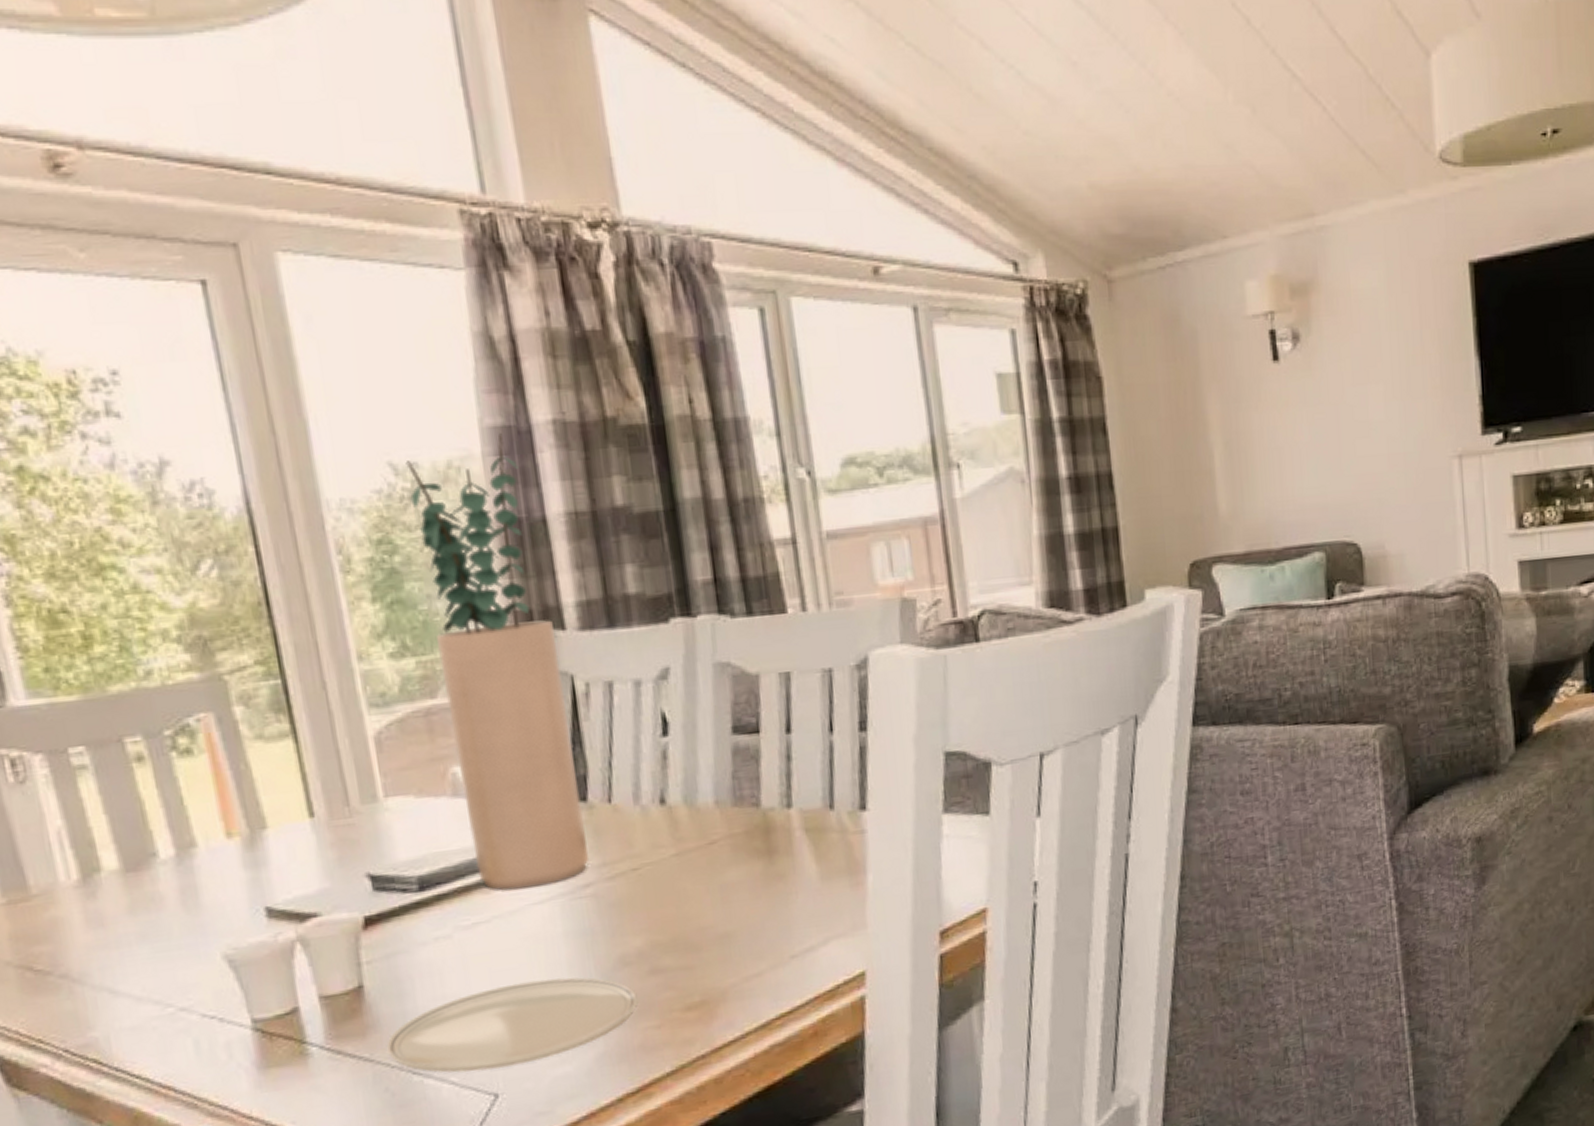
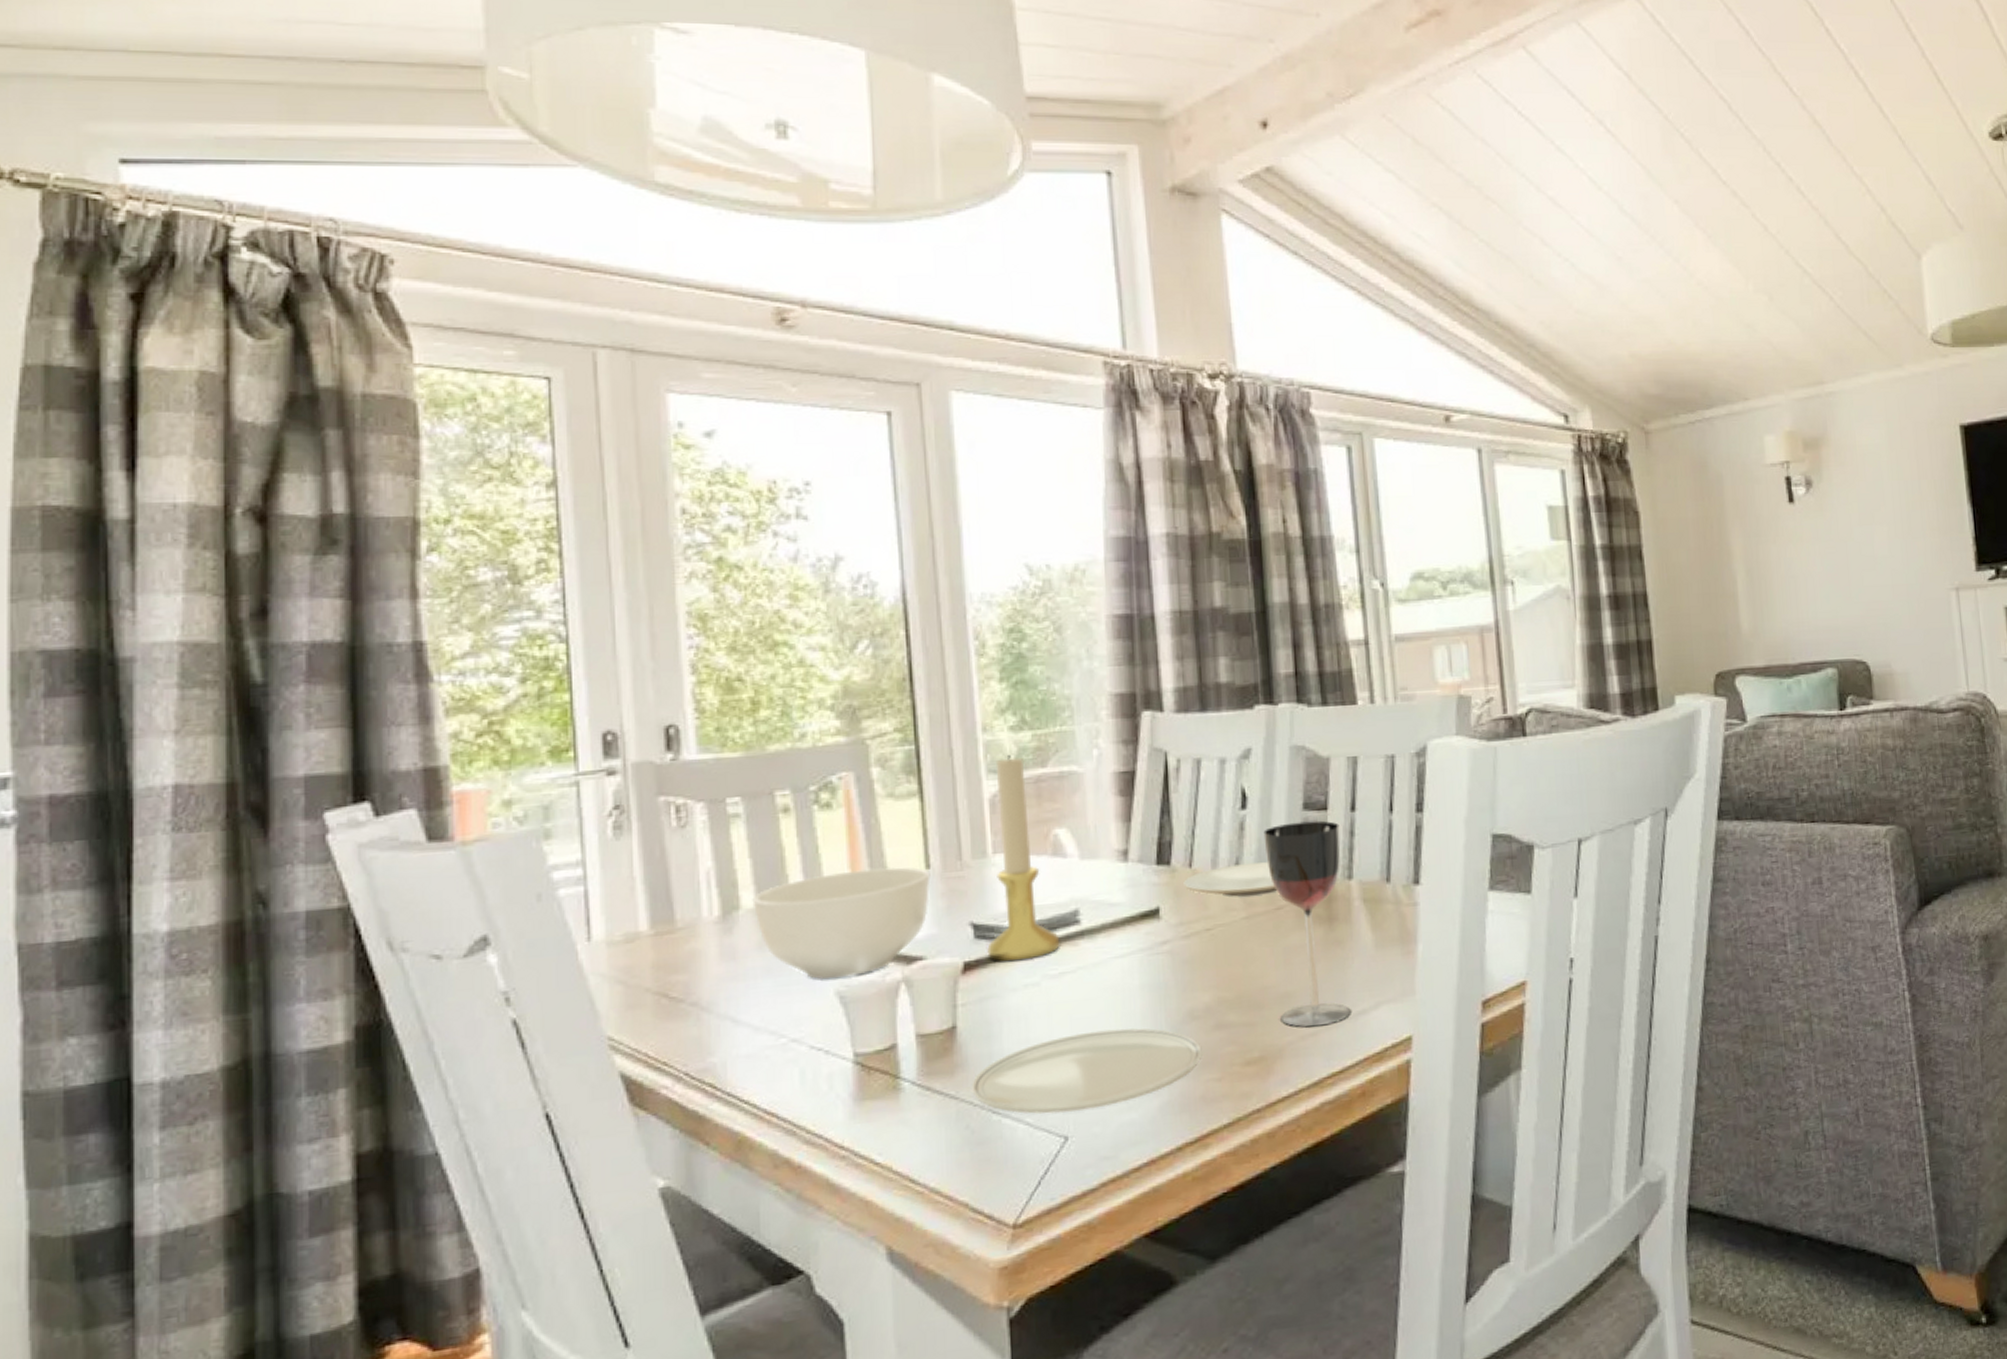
bowl: none [114,816,318,944] -> present [752,867,931,980]
candle holder: none [376,686,470,914] -> present [987,755,1060,962]
vase: present [405,433,590,890] -> none [1039,543,1169,943]
plate: none [603,793,708,833] -> present [1183,862,1277,897]
wineglass: none [689,745,798,968] -> present [1263,820,1351,1027]

